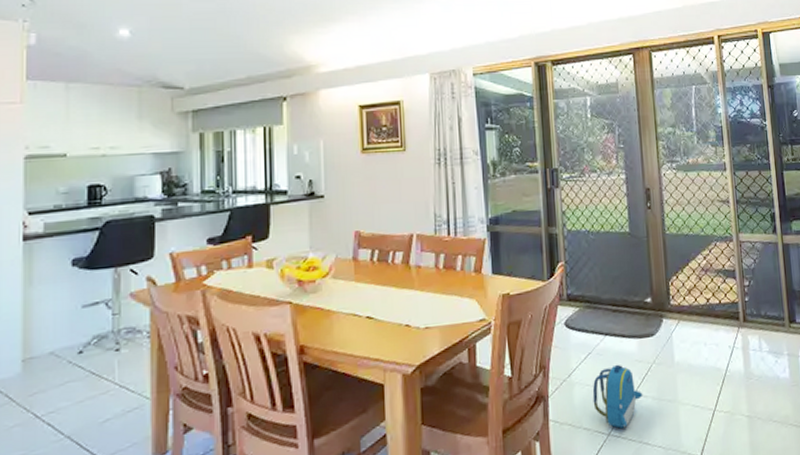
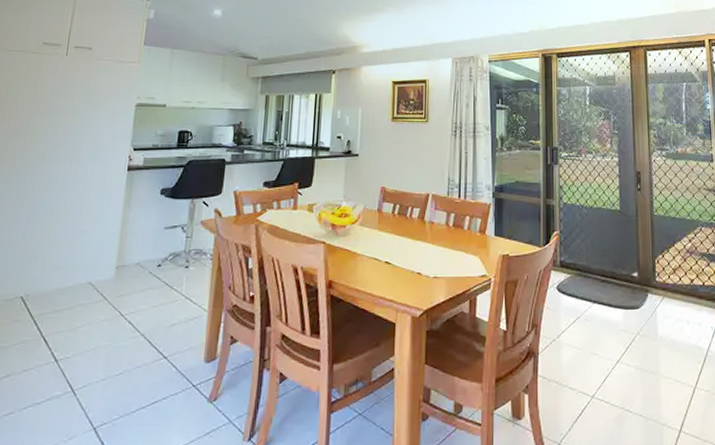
backpack: present [592,364,643,429] -> none [579,331,627,392]

